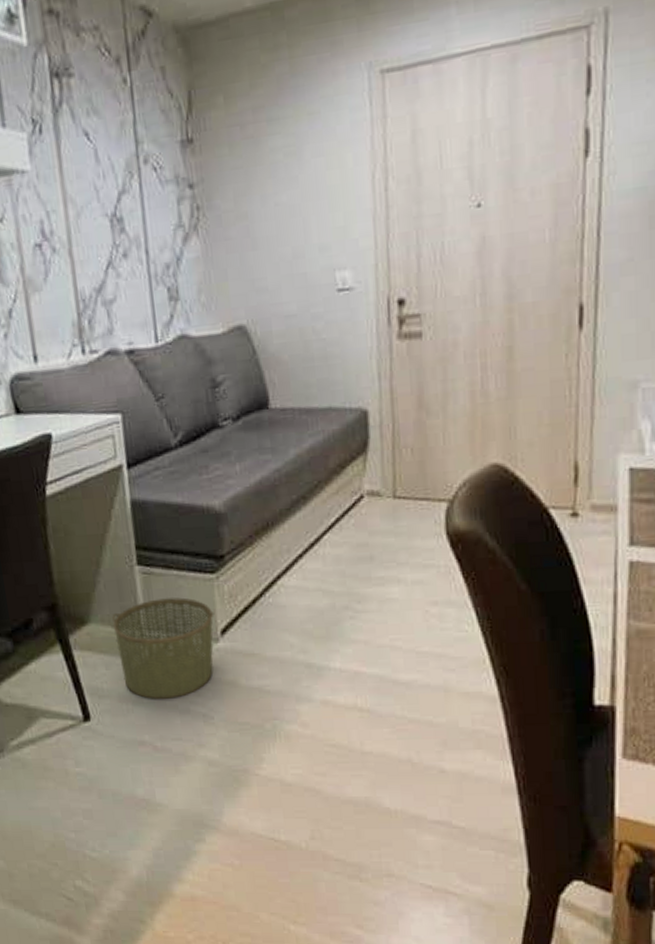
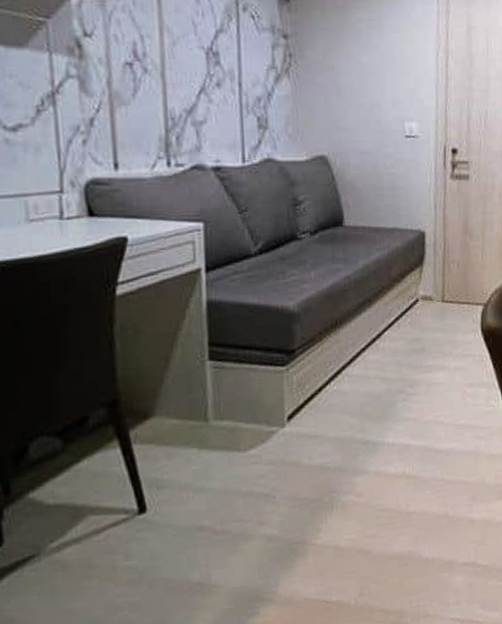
basket: present [111,597,215,699] -> none [177,388,282,485]

